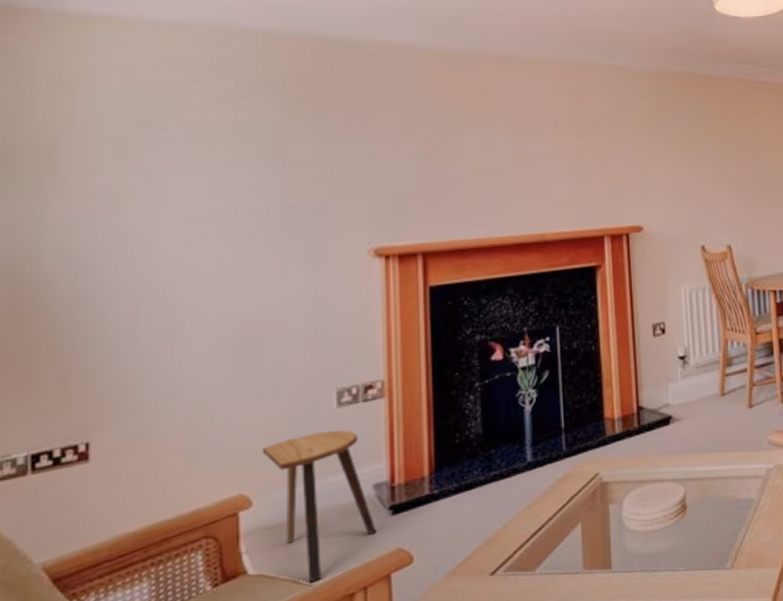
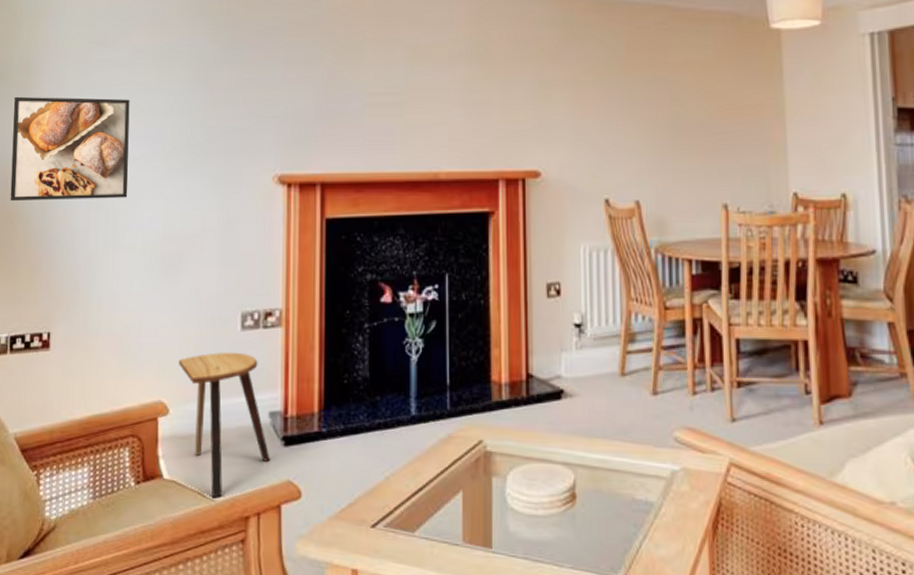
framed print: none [24,180,190,303] -> present [10,96,130,202]

